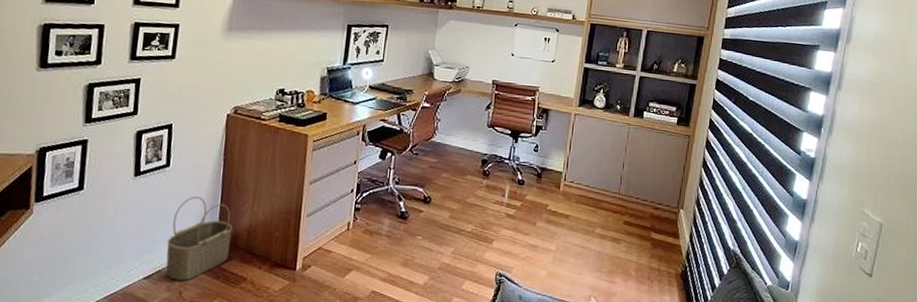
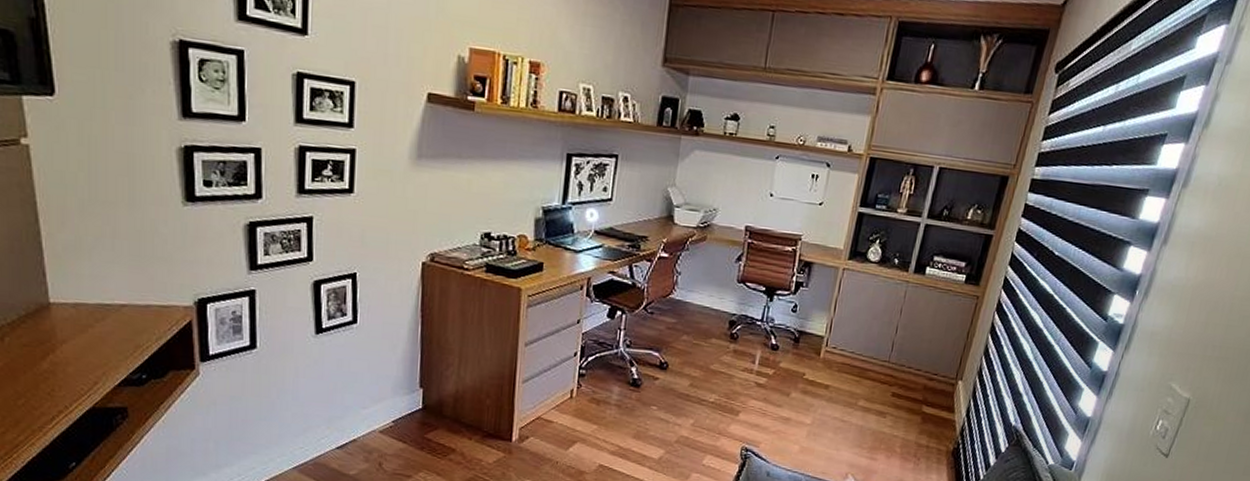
wicker basket: present [166,196,233,281] -> none [361,357,436,451]

